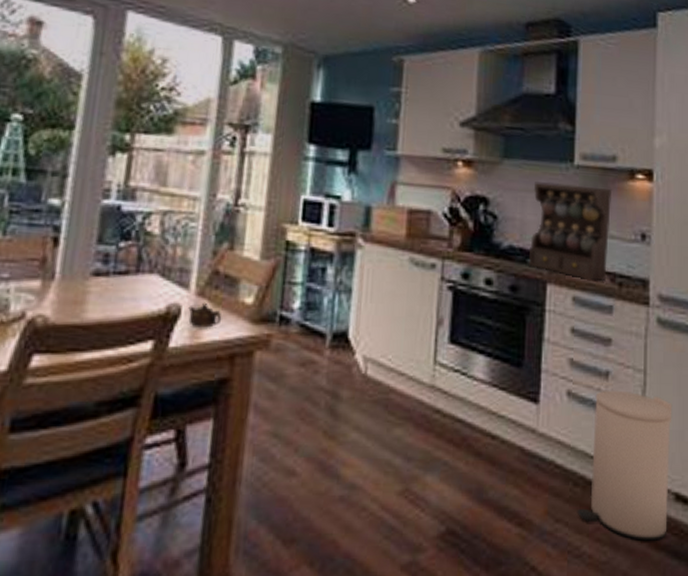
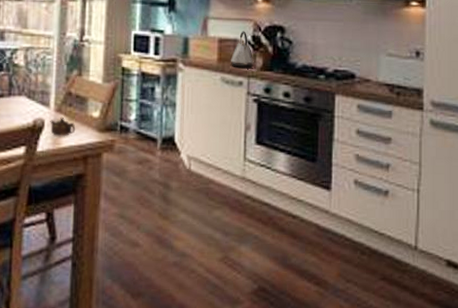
kettle: none [421,201,452,249] -> present [230,31,255,70]
spice rack: present [528,182,613,282] -> none [319,12,390,92]
pedal bin: present [577,390,673,541] -> none [364,179,444,297]

